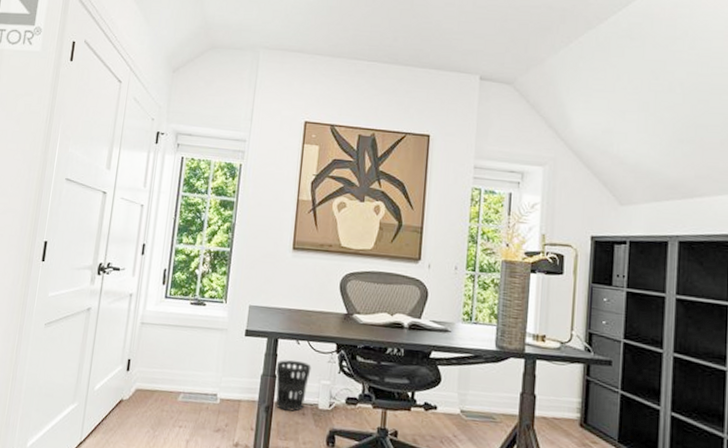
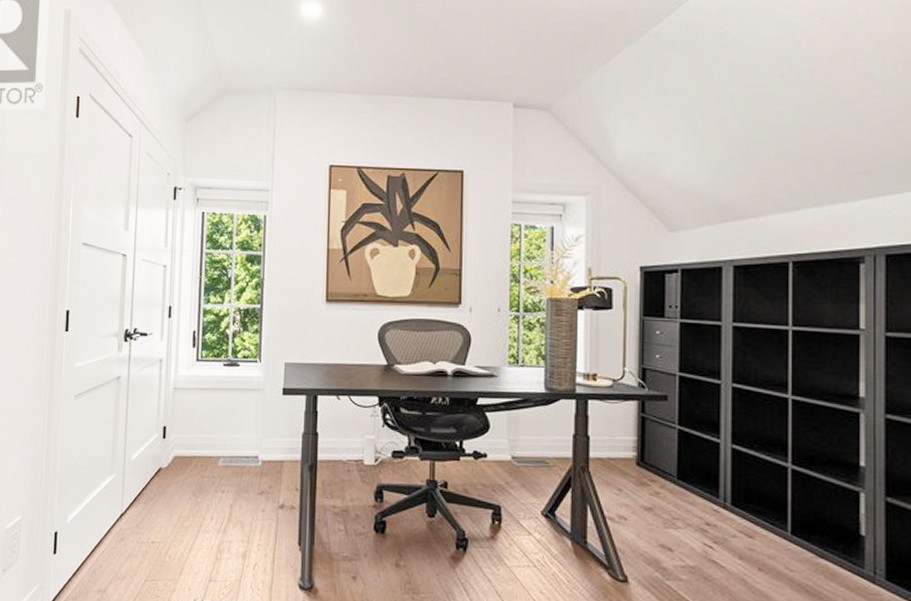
wastebasket: present [276,360,312,412] -> none [317,416,354,469]

